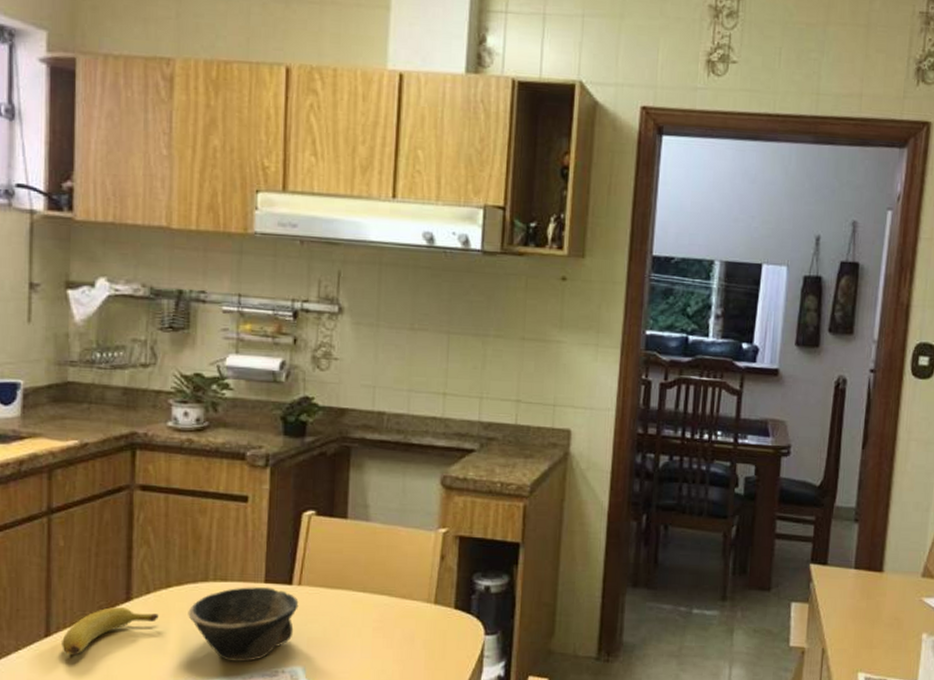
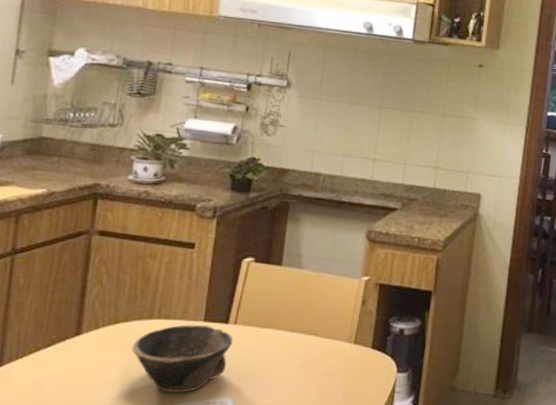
banana: present [62,607,159,656] -> none [12,340,105,385]

